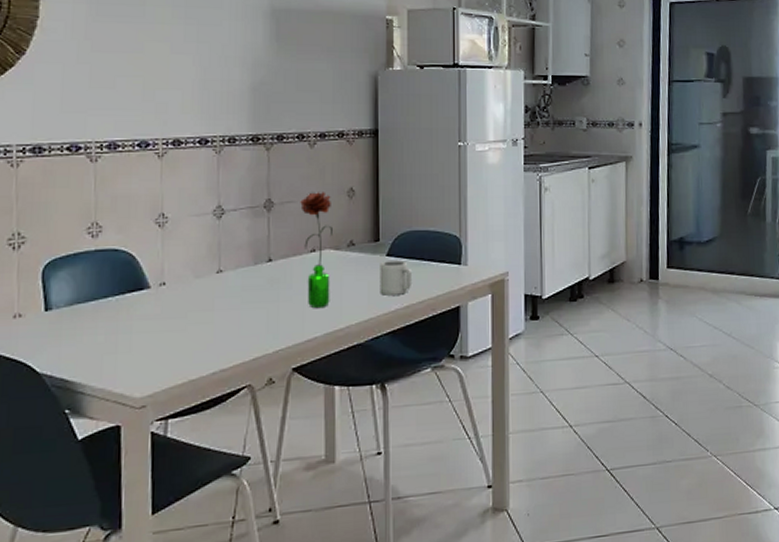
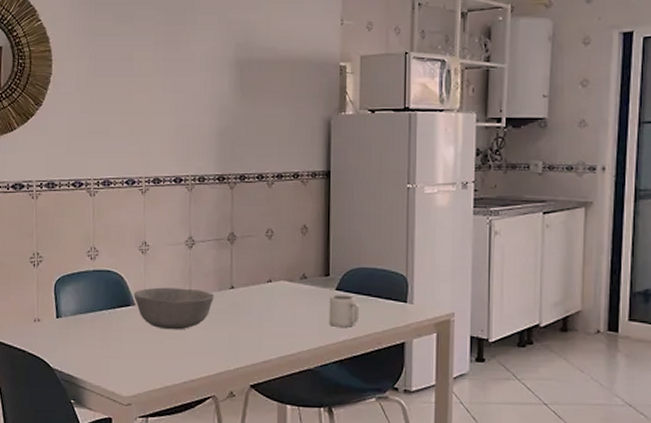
bowl: none [148,264,250,314] -> present [134,287,215,330]
flower: present [300,192,332,308] -> none [259,228,287,333]

